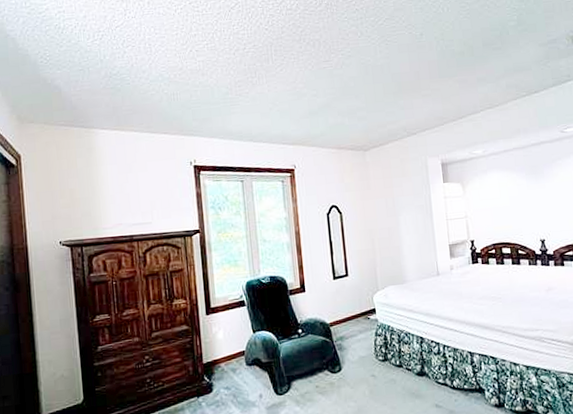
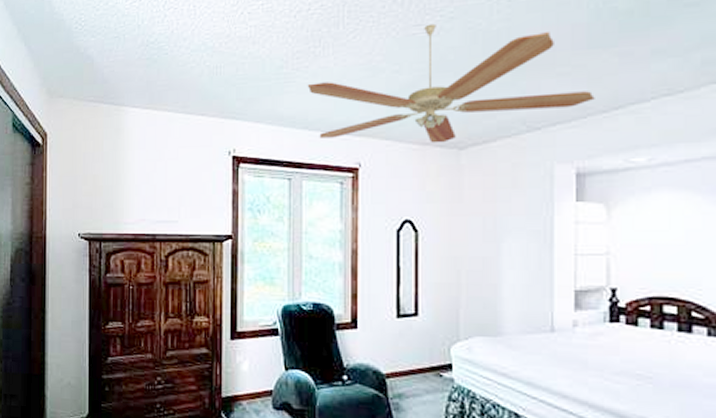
ceiling fan: none [249,60,447,148] -> present [307,23,595,144]

